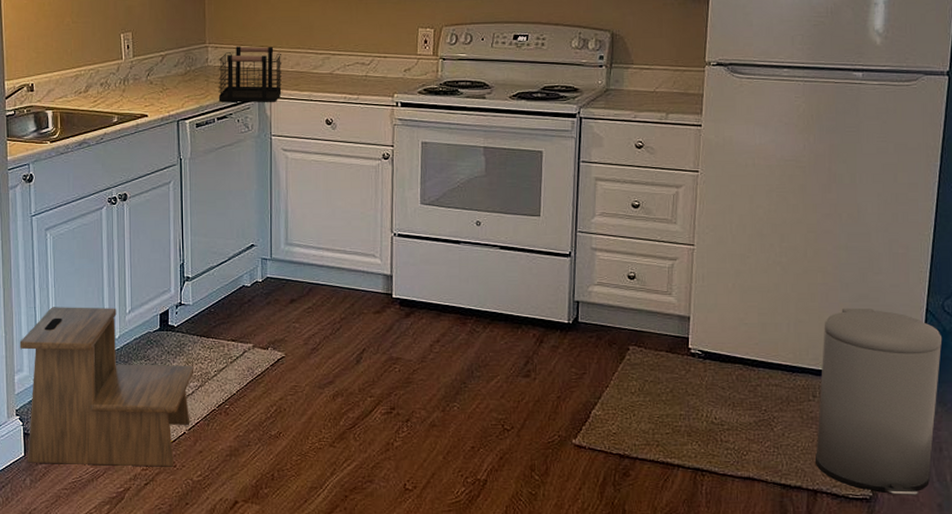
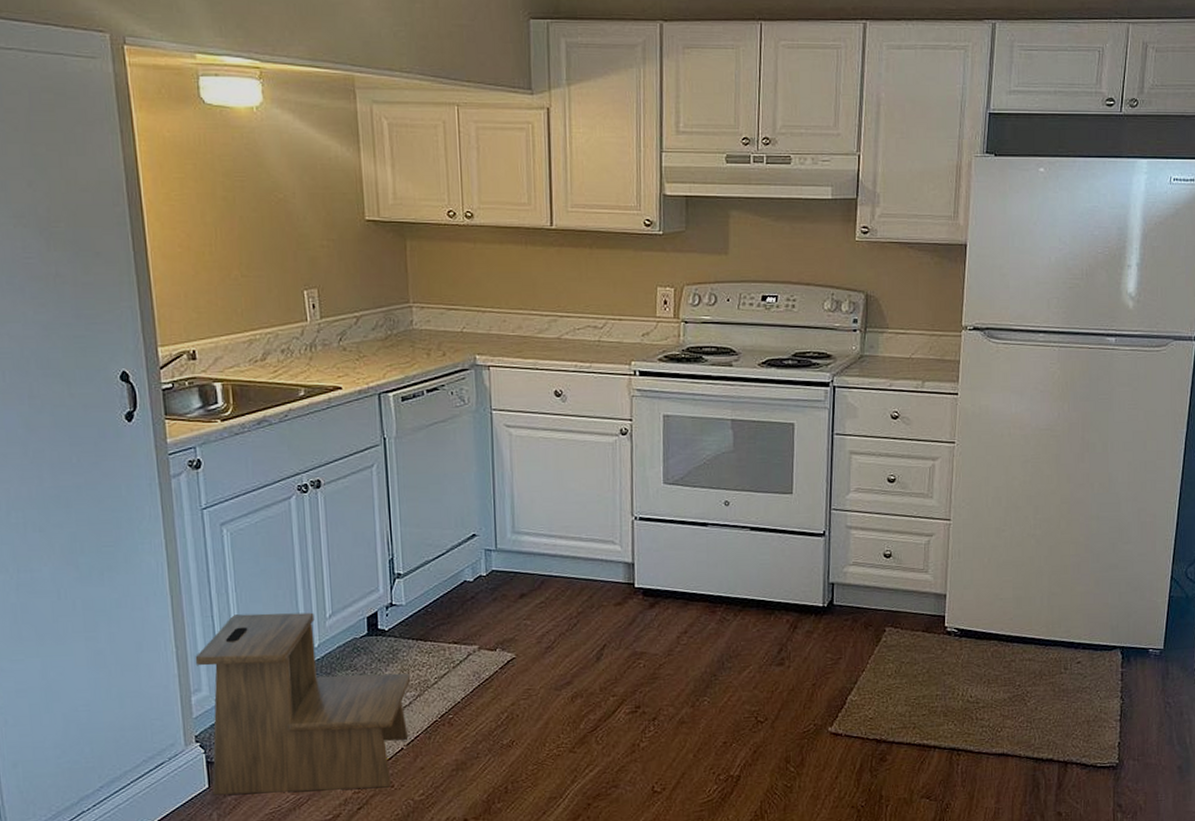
dish rack: present [218,46,282,103] -> none [425,306,502,373]
pedal bin: present [816,307,943,496] -> none [1066,578,1185,762]

